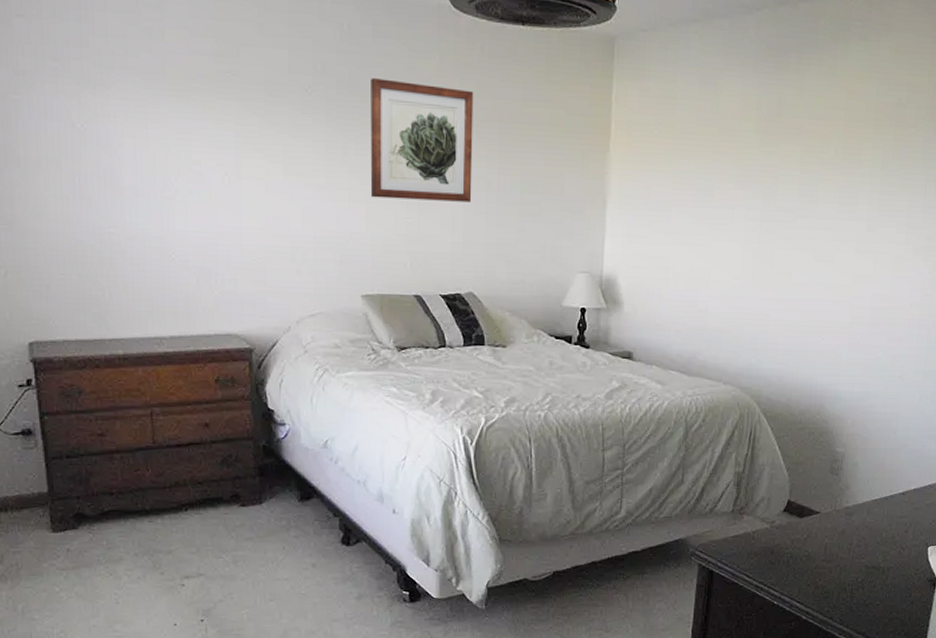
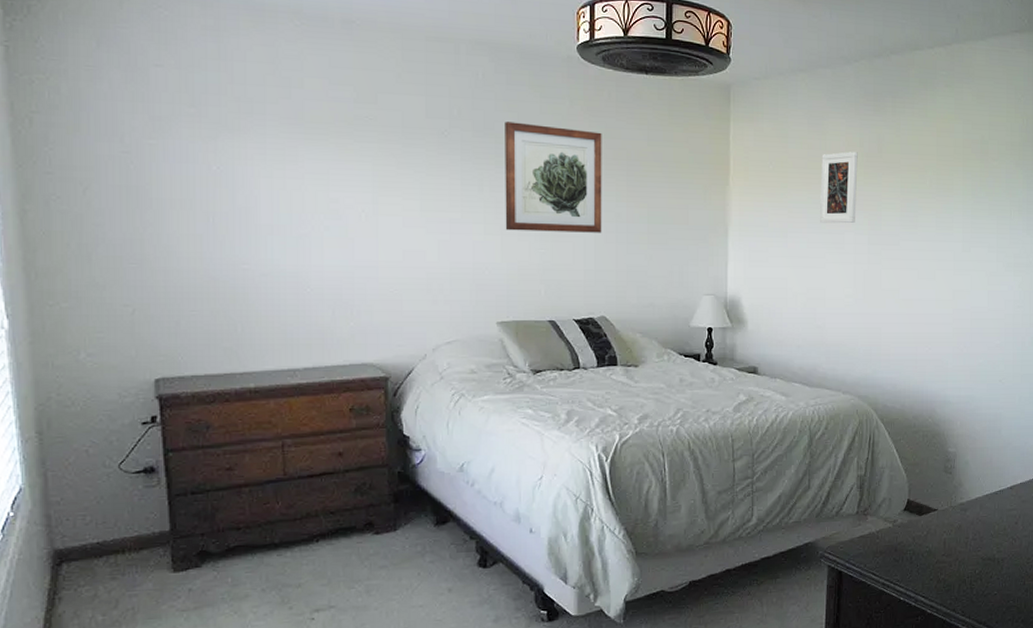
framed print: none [708,115,754,197] -> present [820,152,858,224]

